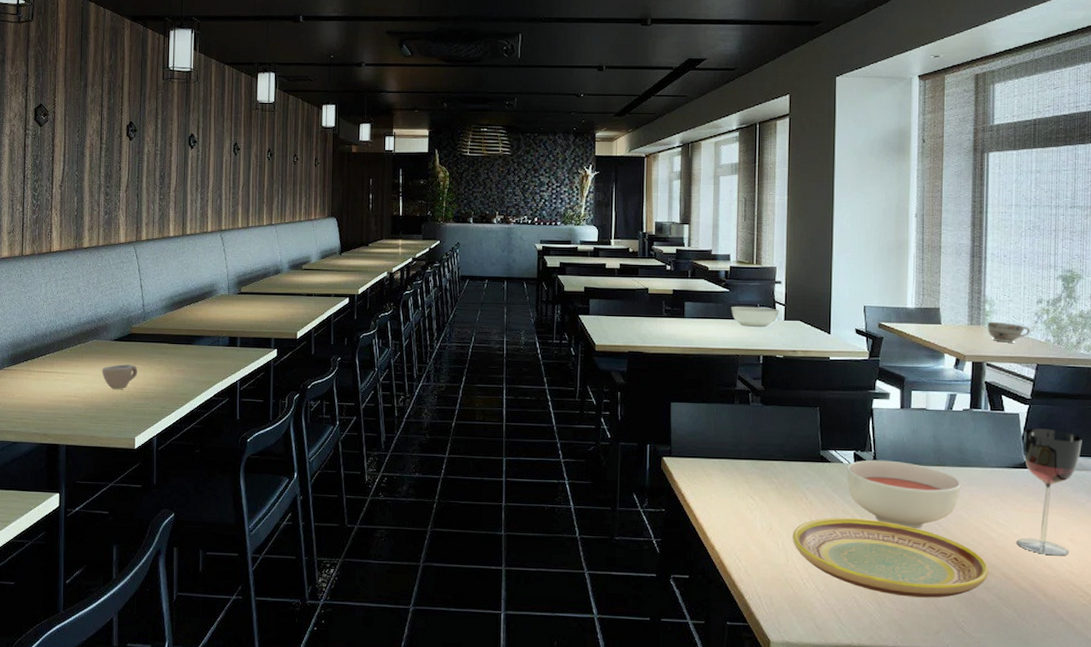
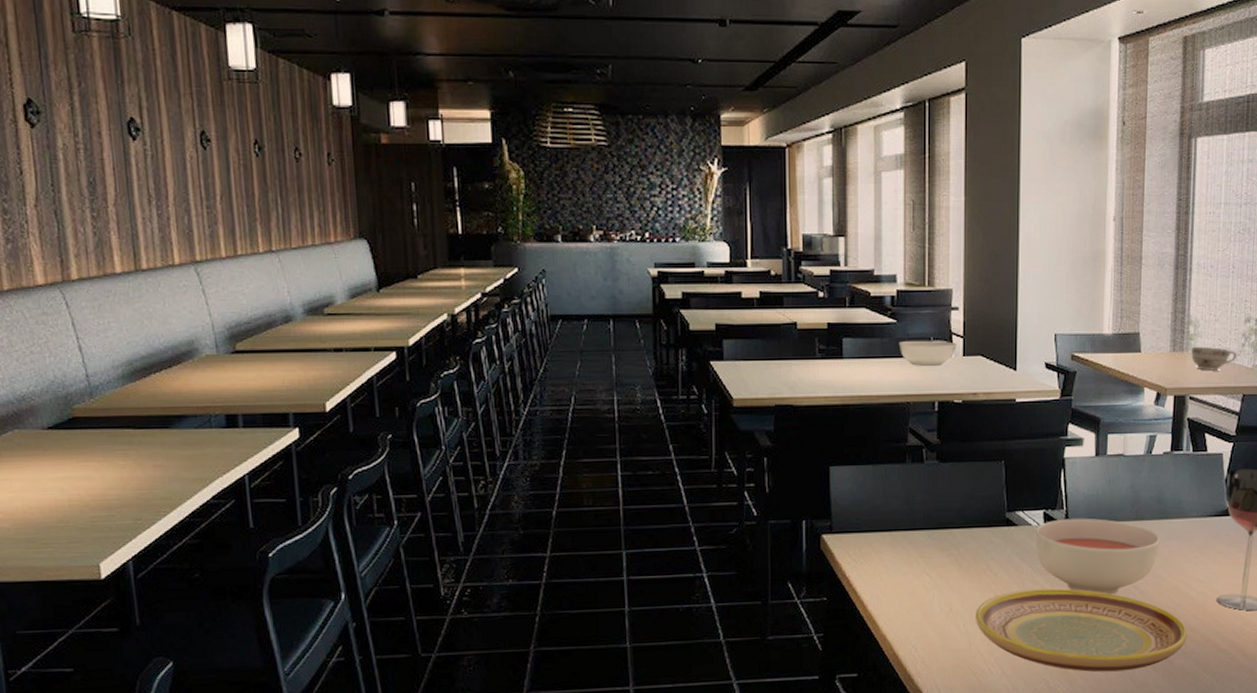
cup: present [102,364,138,390] -> none [34,462,92,500]

